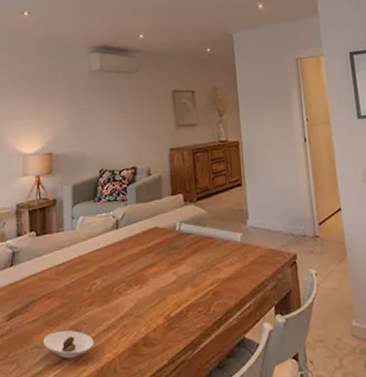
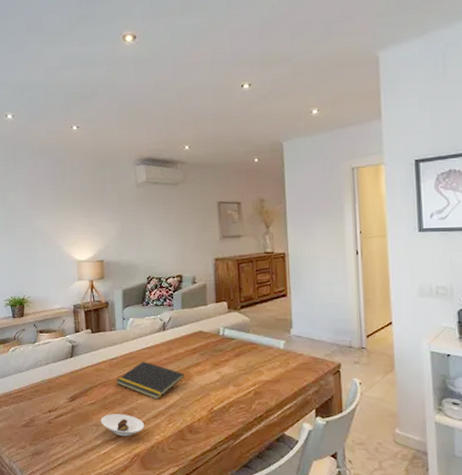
notepad: none [62,265,139,310] -> present [115,361,185,400]

